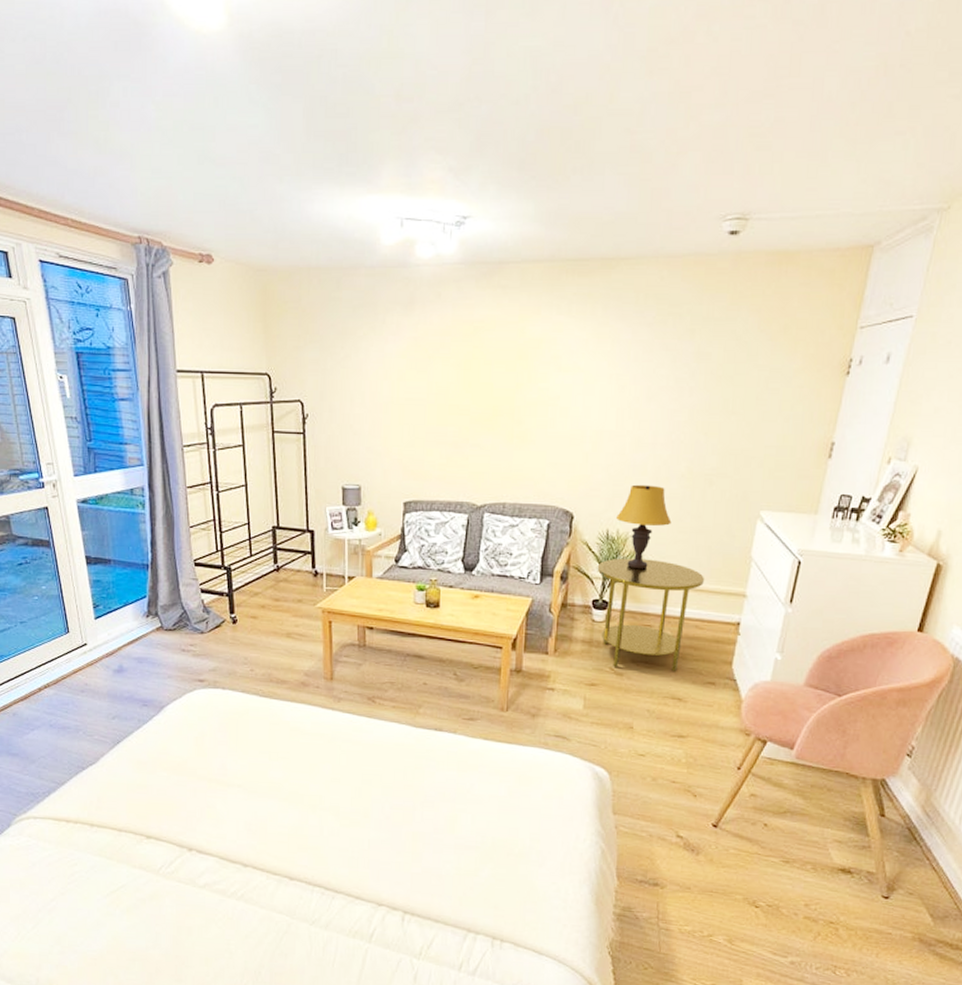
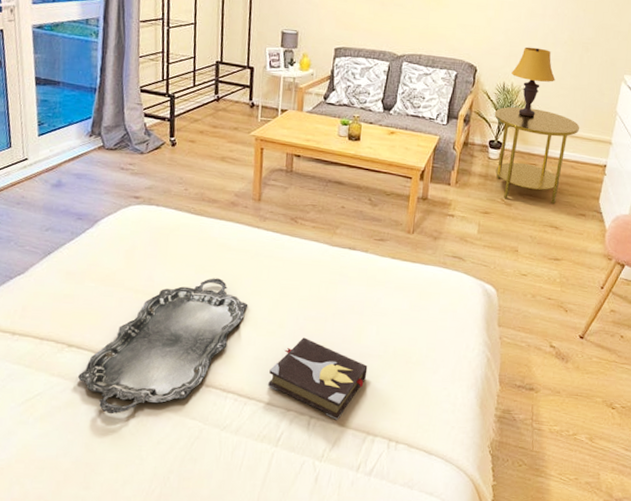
serving tray: none [160,765,328,907] -> present [78,278,248,414]
hardback book: none [356,827,464,916] -> present [268,337,368,420]

